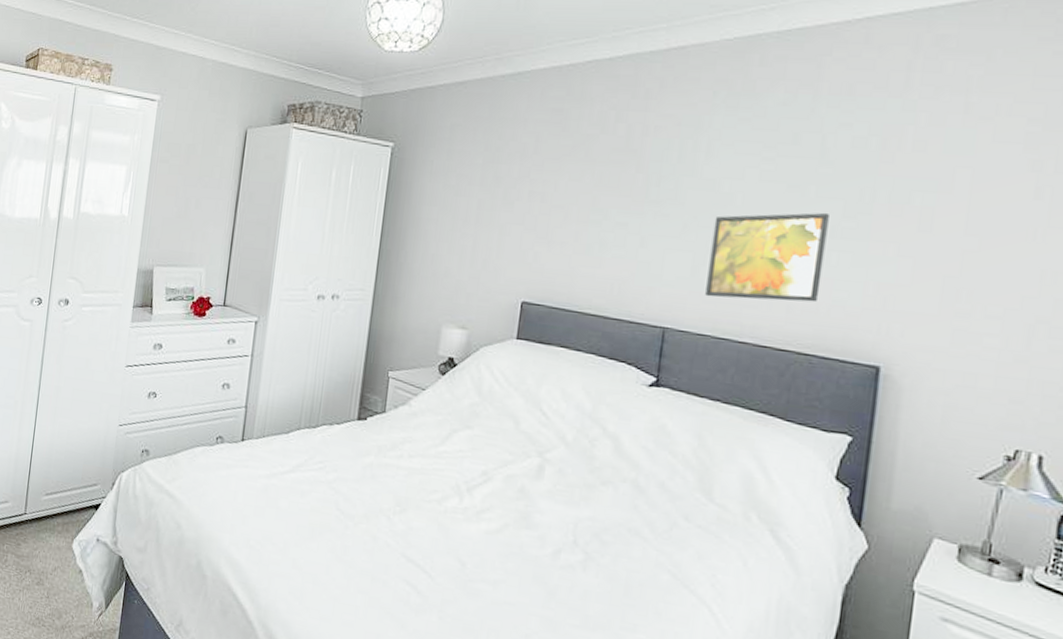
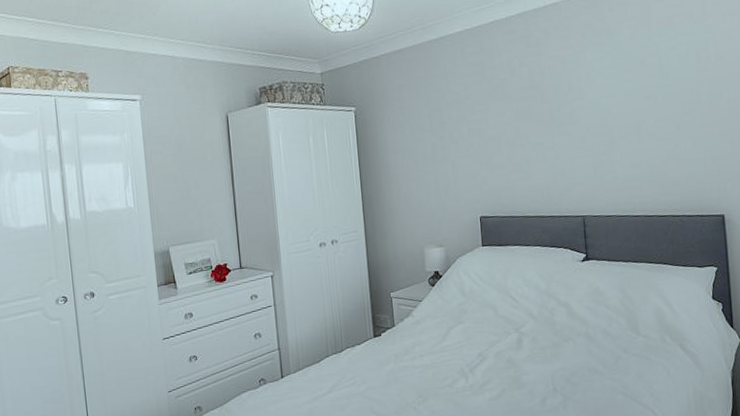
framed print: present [705,212,829,303] -> none [601,112,679,187]

